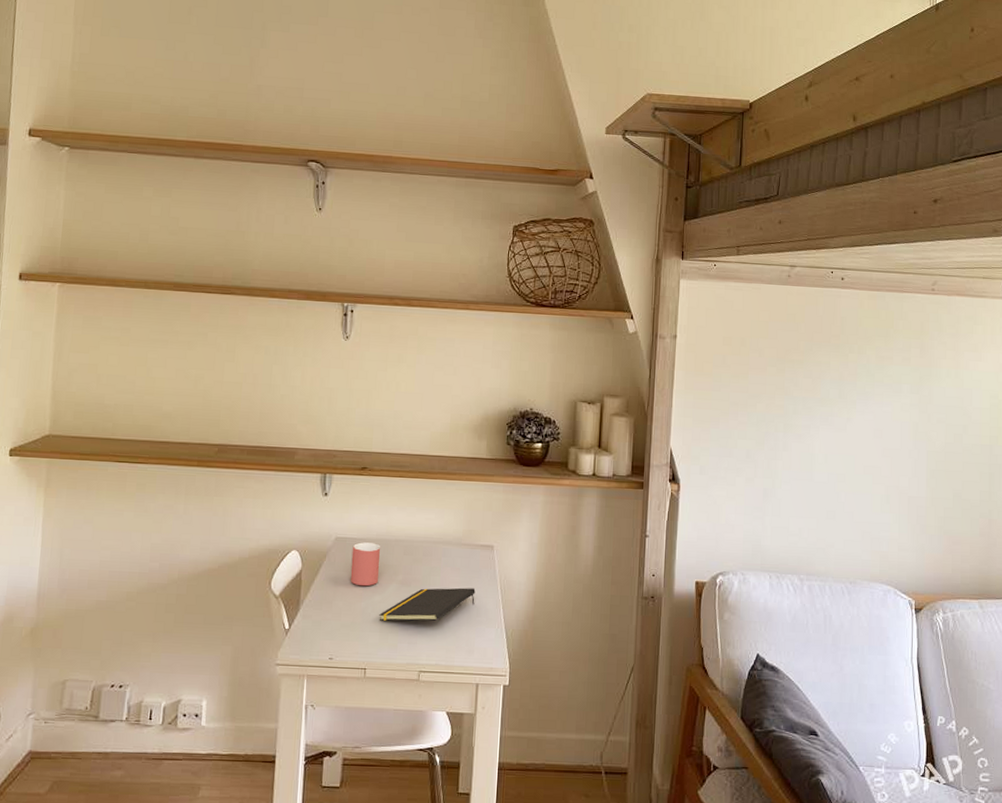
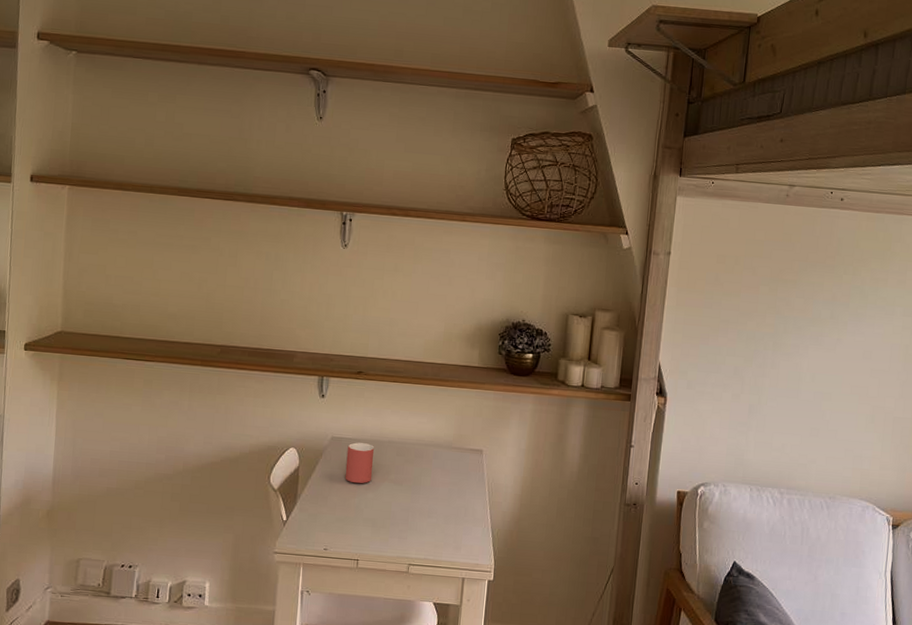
notepad: present [379,587,476,621] -> none [372,487,464,518]

